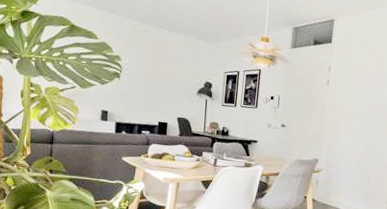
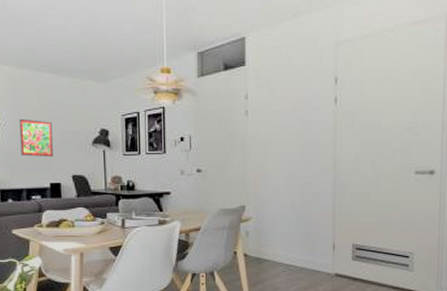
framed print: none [137,65,166,100] -> present [19,118,53,157]

